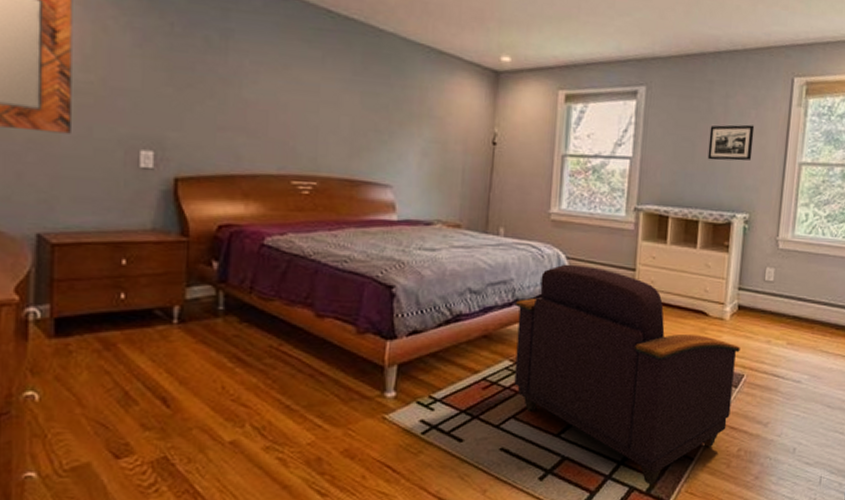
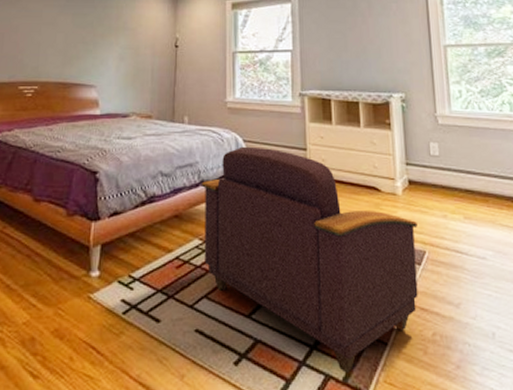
picture frame: present [707,124,755,161] -> none [357,16,399,48]

